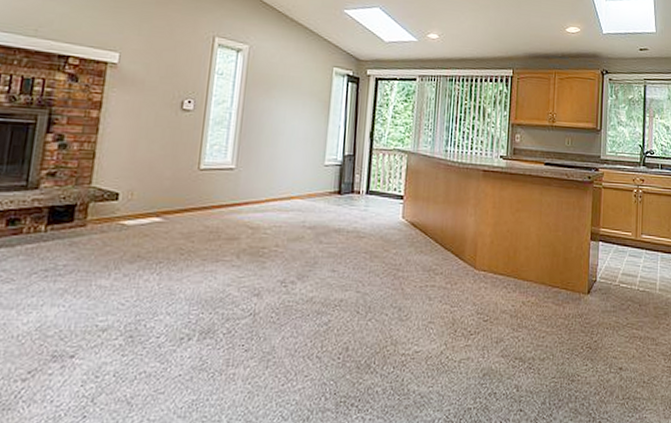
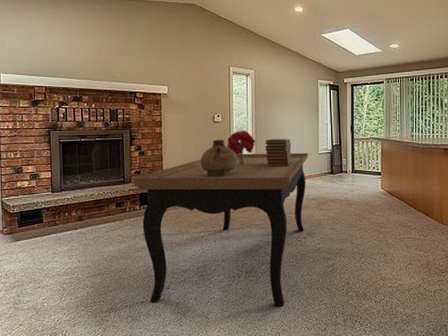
dining table: none [38,157,311,385] -> present [132,153,309,307]
ceramic jug: none [153,134,210,188] -> present [201,139,238,176]
bouquet: none [195,124,239,175] -> present [226,130,256,166]
book stack: none [250,139,289,180] -> present [265,138,292,167]

